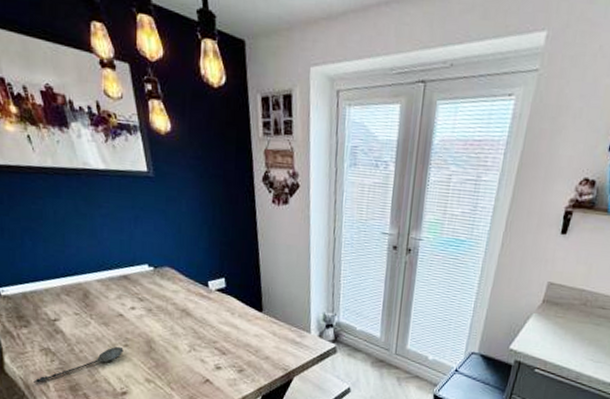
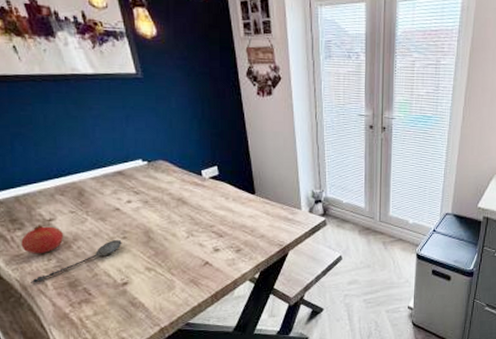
fruit: none [26,323,68,354] -> present [21,224,64,254]

